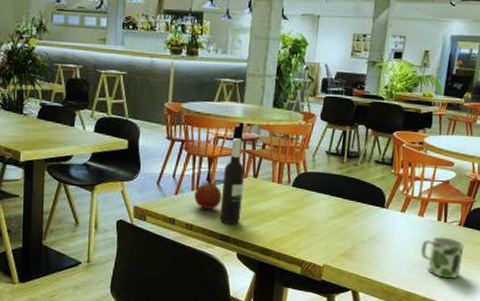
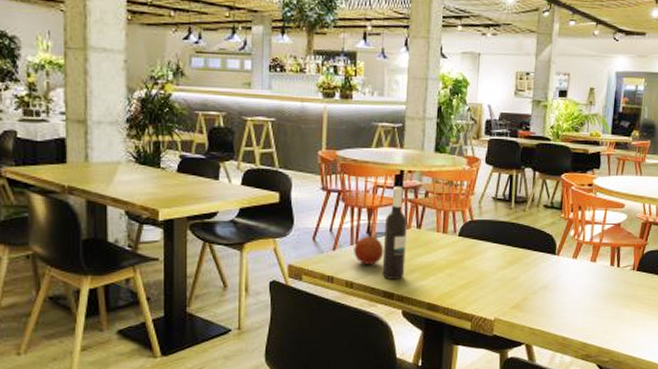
mug: present [421,237,464,279] -> none [595,283,638,327]

